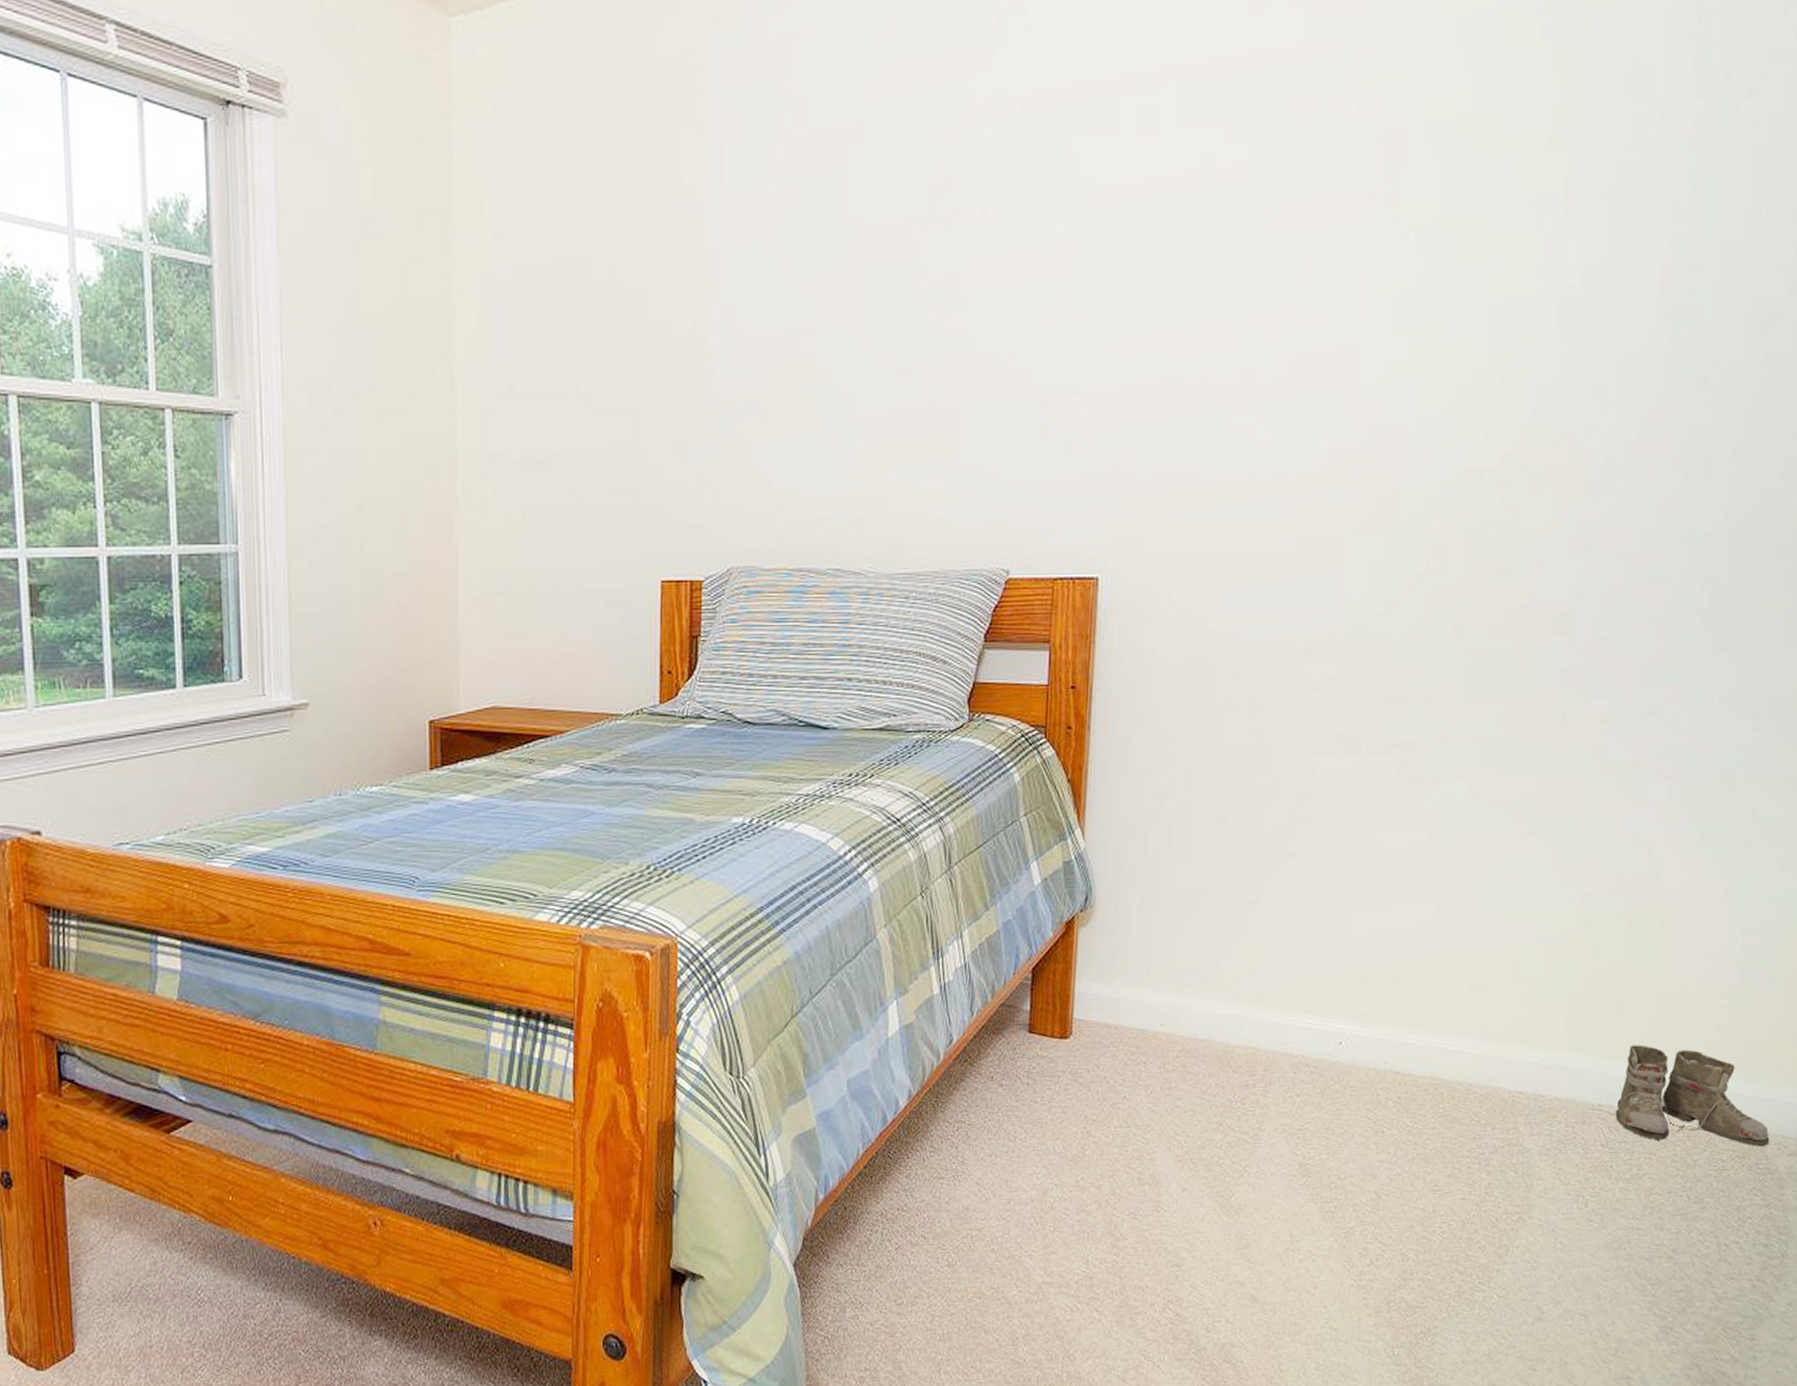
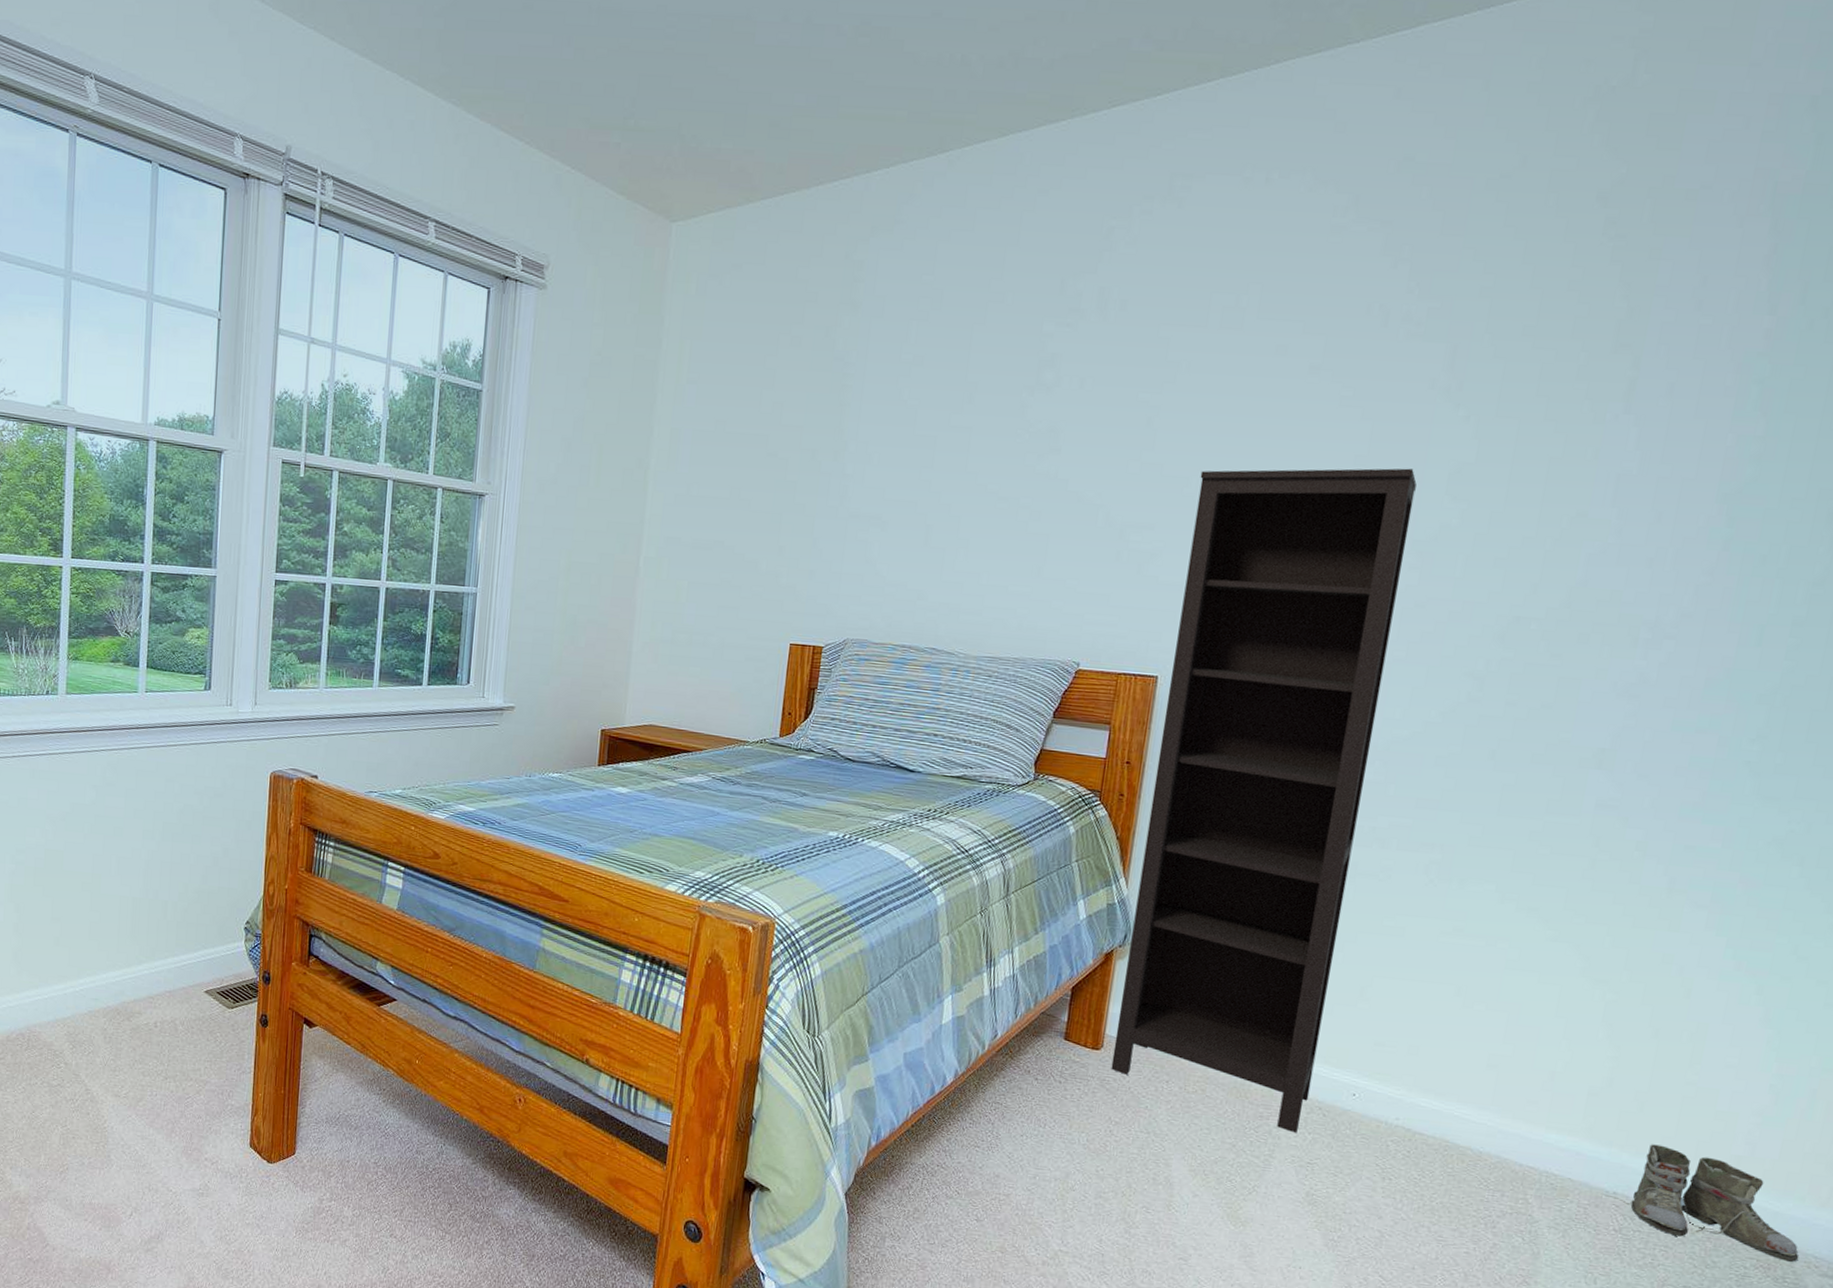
bookcase: none [1082,300,1359,1099] -> present [1111,468,1417,1134]

